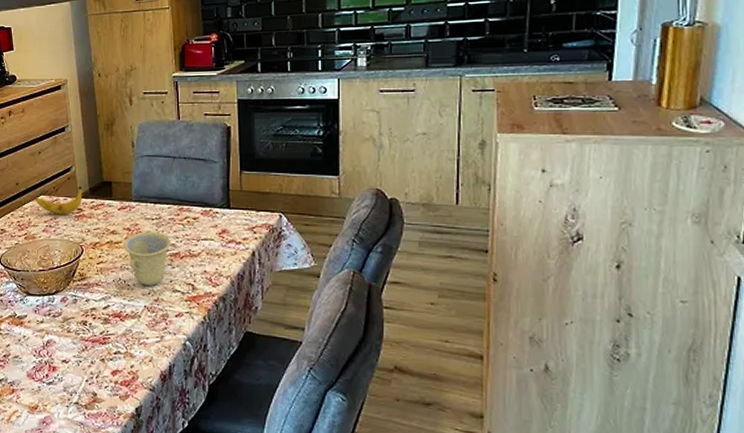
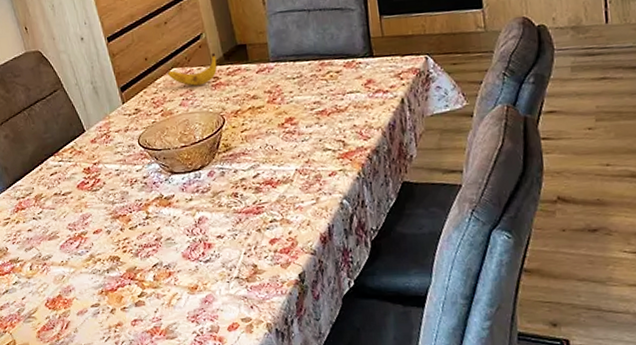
cup: present [123,231,171,286] -> none [265,91,317,148]

